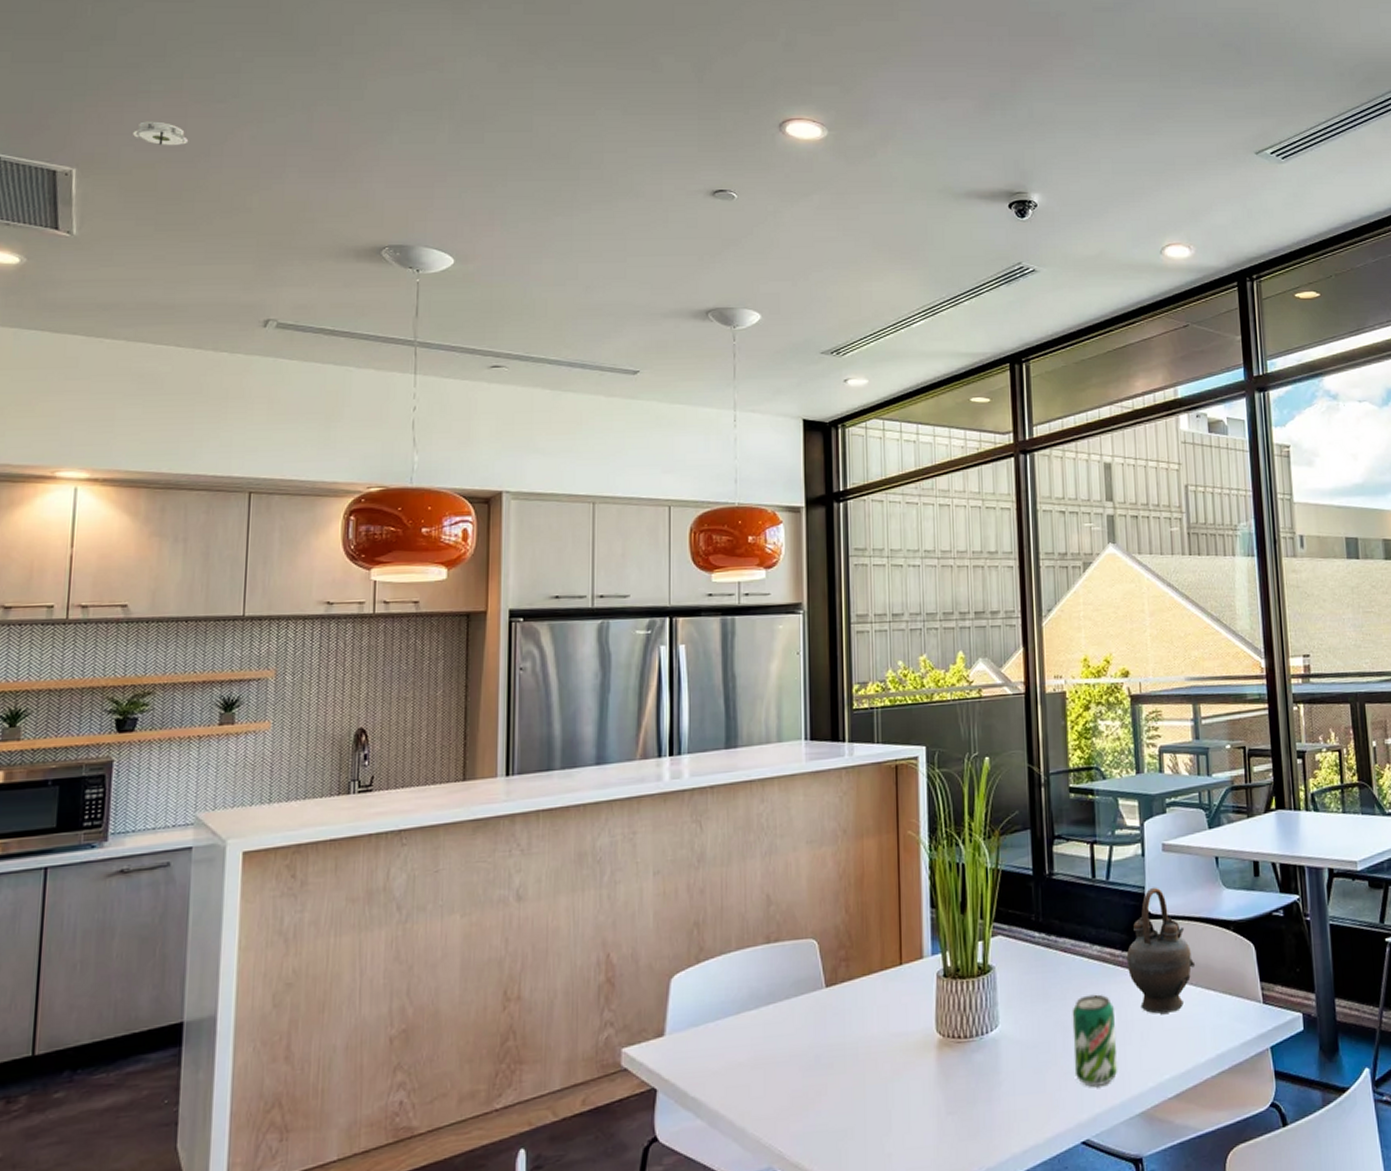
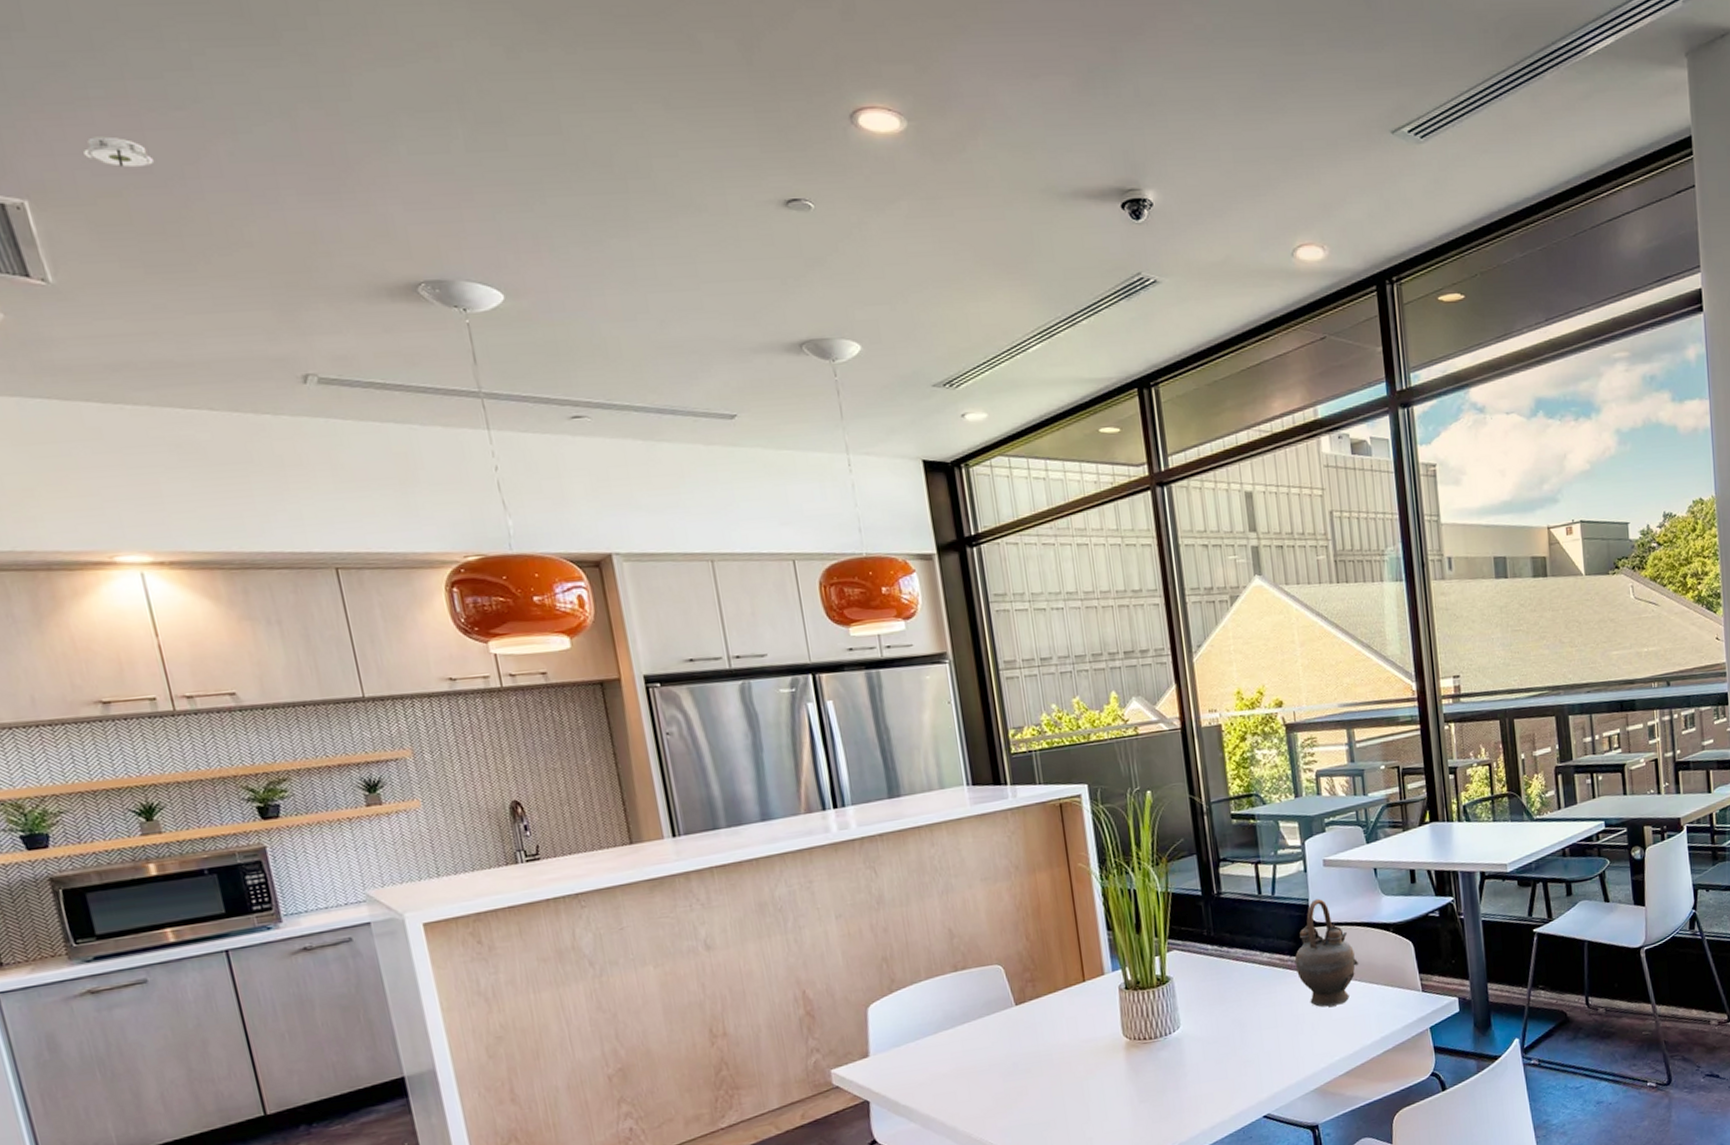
beverage can: present [1072,994,1118,1087] -> none [1247,994,1293,1071]

